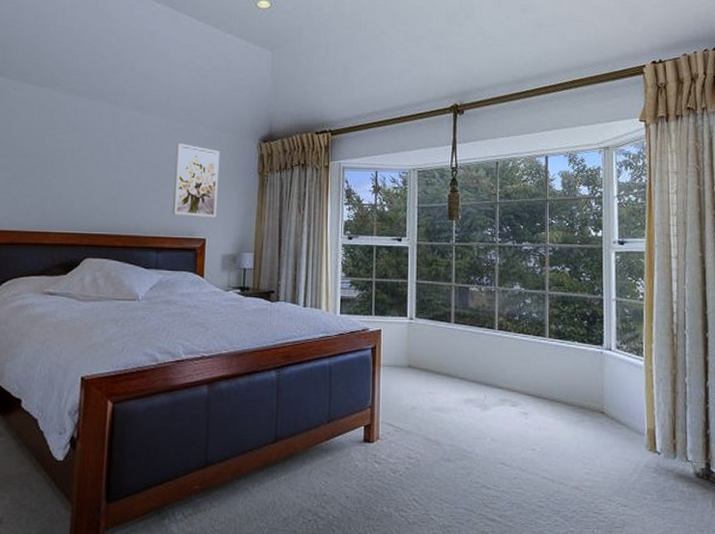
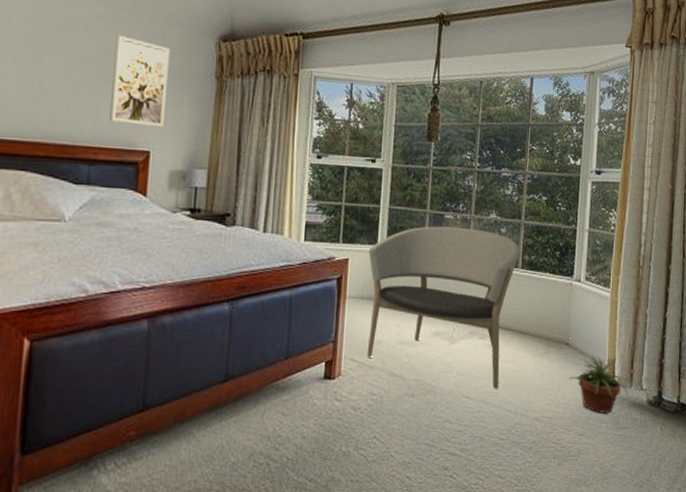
armchair: none [399,298,547,456] -> present [367,226,521,389]
potted plant: none [607,425,679,484] -> present [569,355,635,413]

